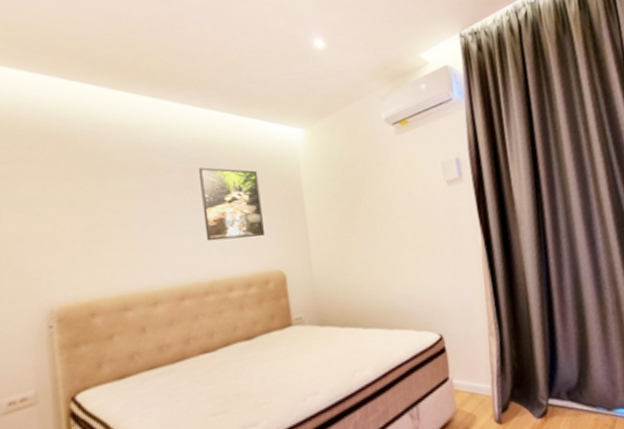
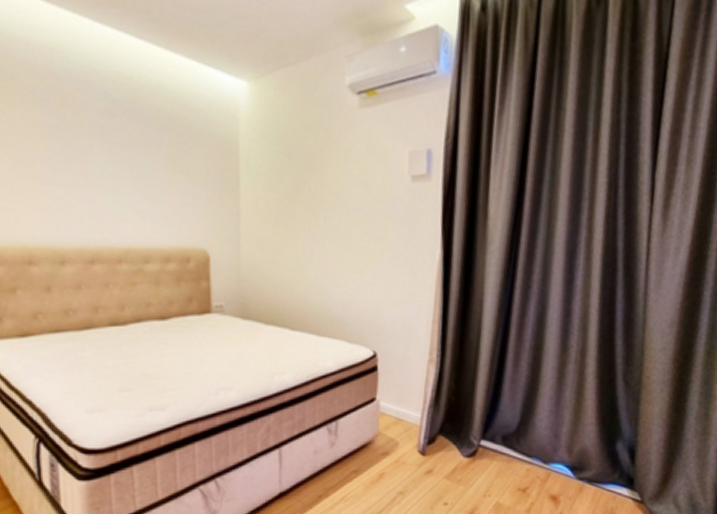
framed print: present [199,167,266,241] -> none [120,111,191,207]

